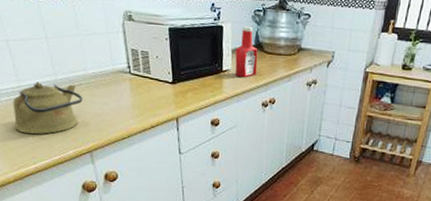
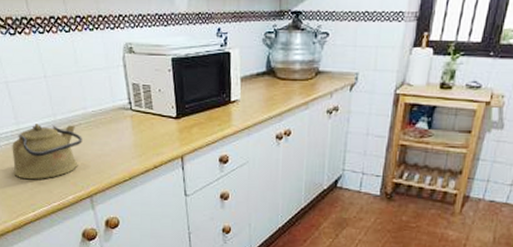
ketchup bottle: present [235,27,258,78] -> none [244,51,270,108]

